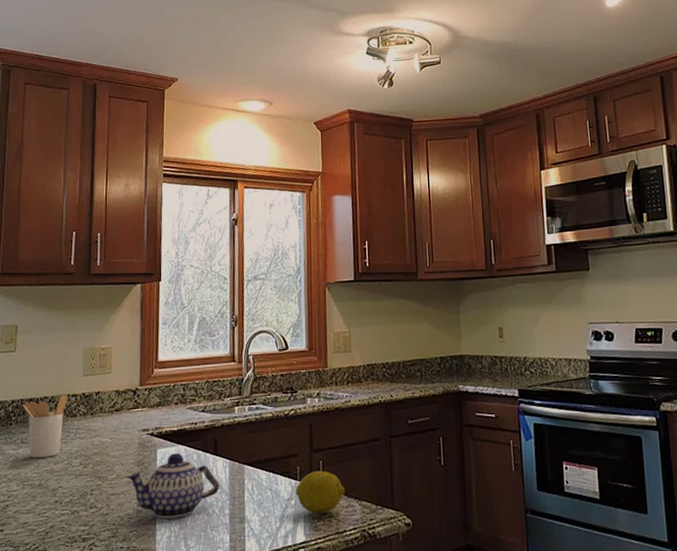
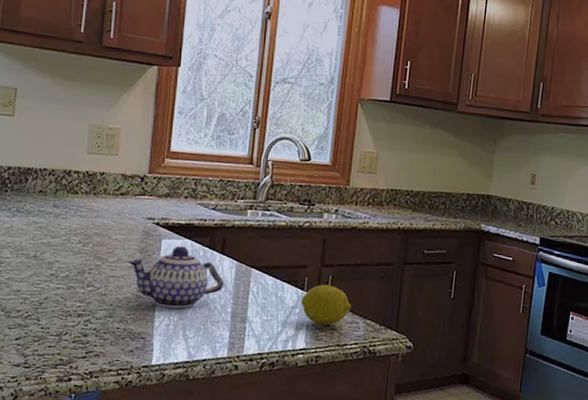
utensil holder: present [22,395,68,458] -> none [19,169,70,230]

